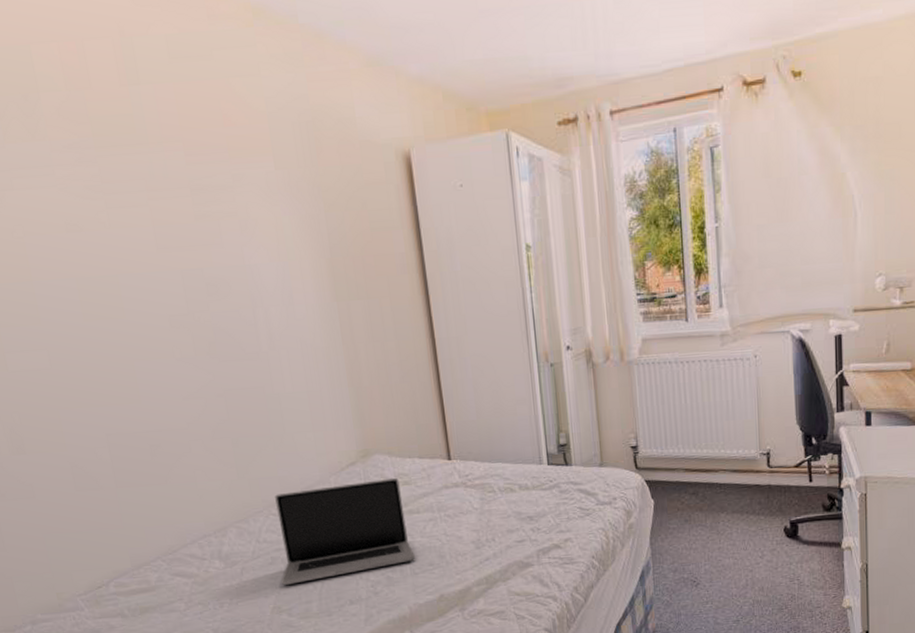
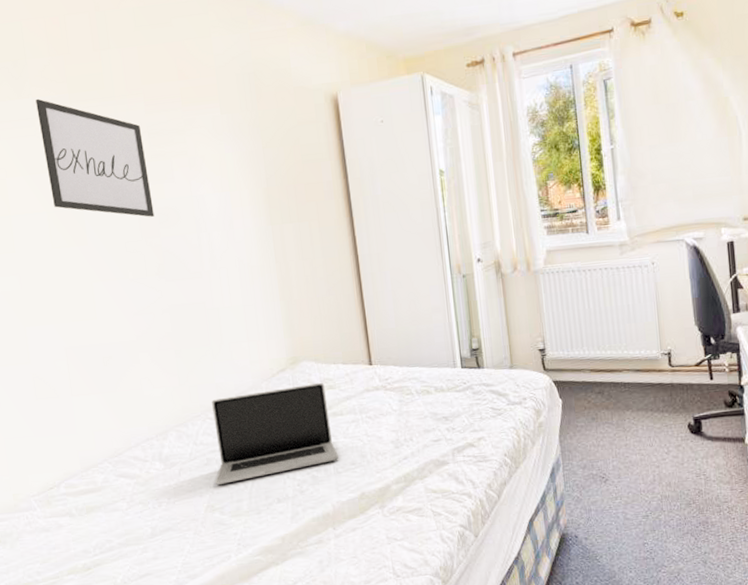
wall art: none [53,141,202,288] -> present [36,98,154,217]

